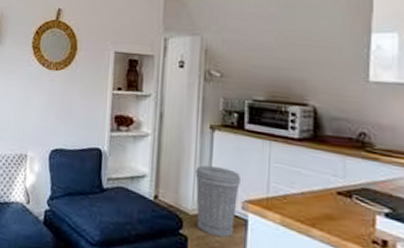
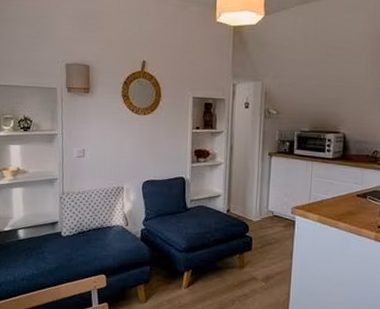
trash can: present [195,165,240,238] -> none [258,184,291,235]

